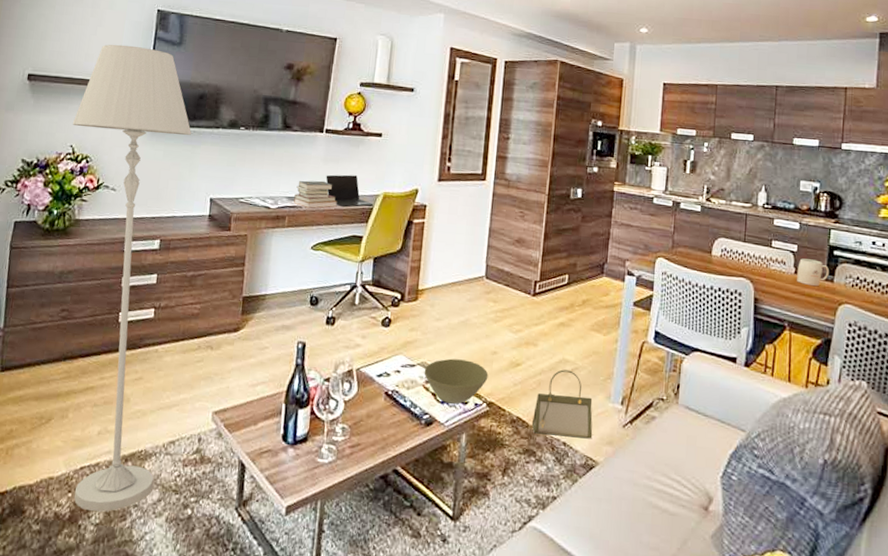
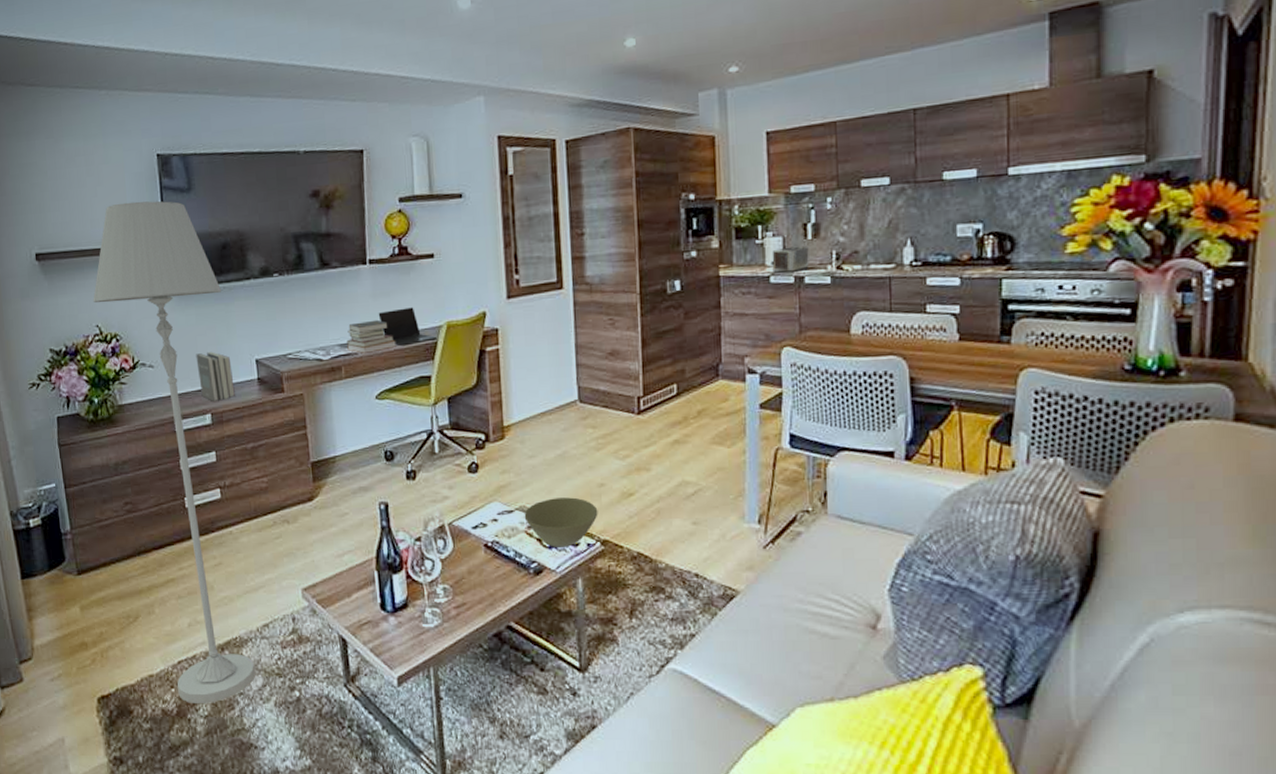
books: none [154,184,188,230] -> present [196,351,235,403]
handbag: present [531,369,593,439] -> none [655,493,729,568]
toaster: none [655,176,686,199] -> present [771,246,809,274]
mug: present [796,258,830,287] -> none [961,319,1005,353]

